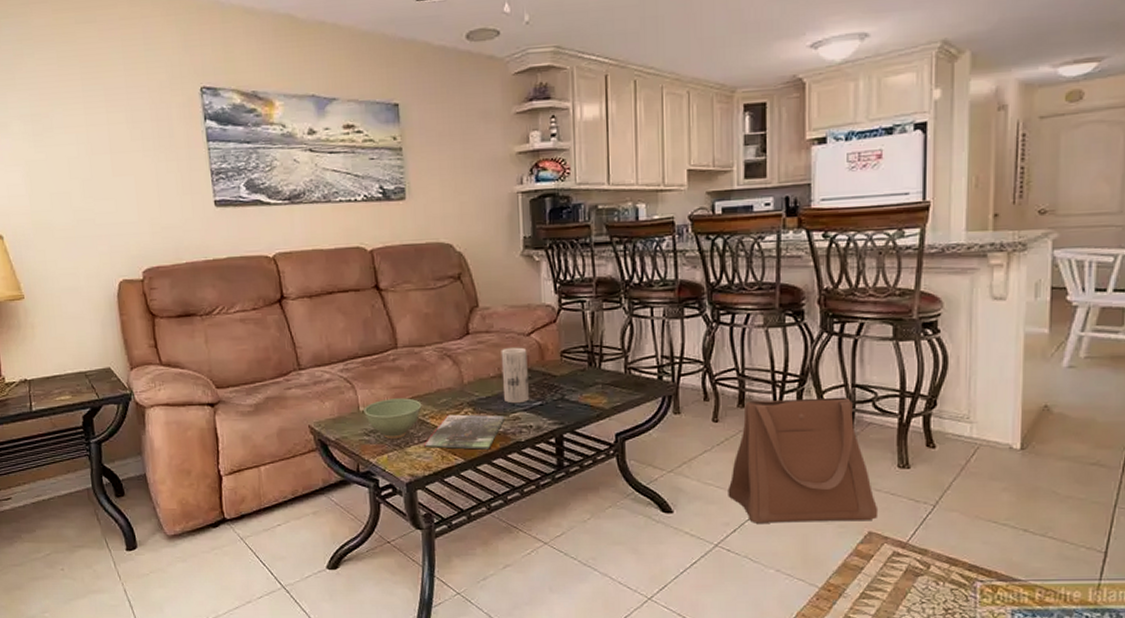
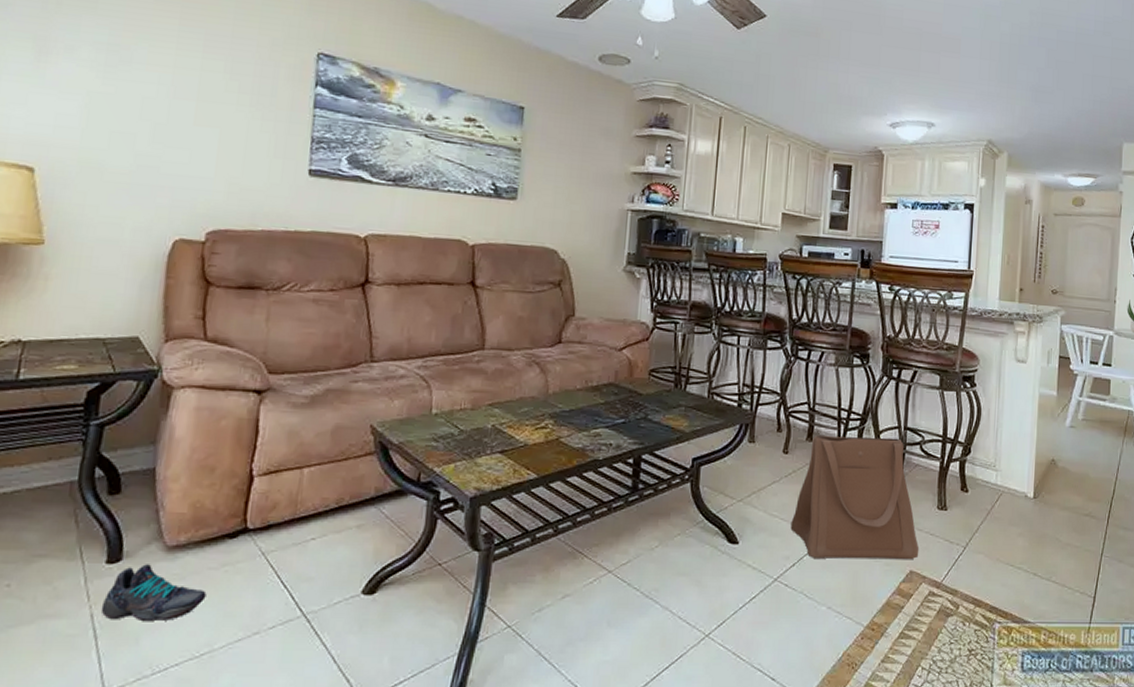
athletic shoe: none [130,550,205,594] -> present [100,564,207,621]
bowl: present [363,398,422,440] -> none [436,402,501,448]
magazine: present [423,414,505,450] -> none [495,425,586,466]
candle: present [501,347,529,404] -> none [587,360,617,420]

